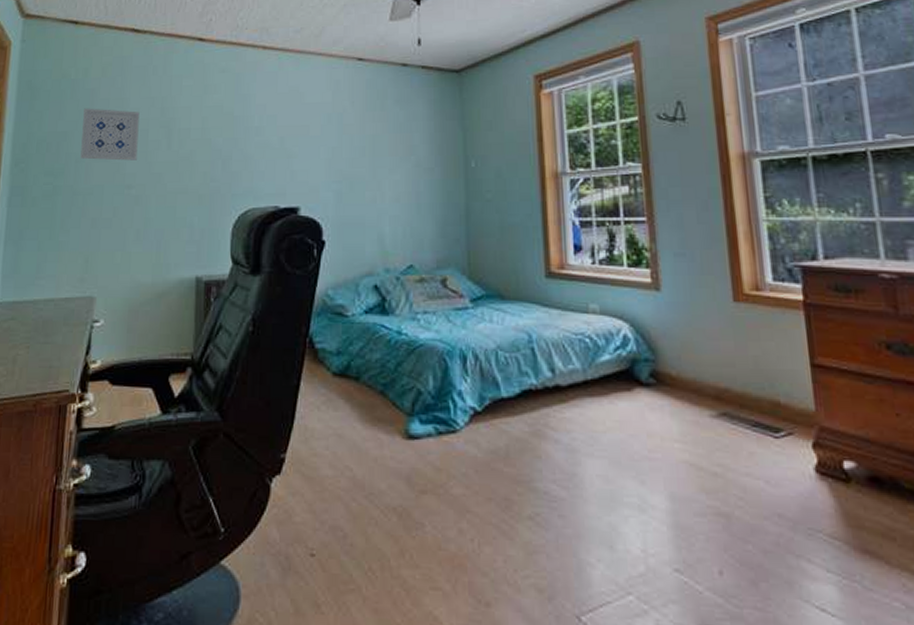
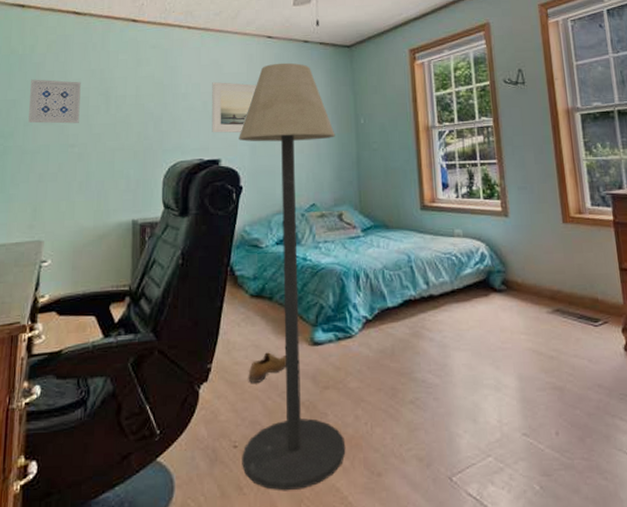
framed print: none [289,114,344,176] -> present [212,82,257,133]
floor lamp: none [320,90,447,615] -> present [239,62,346,491]
shoe: none [329,444,376,480] -> present [248,352,287,383]

